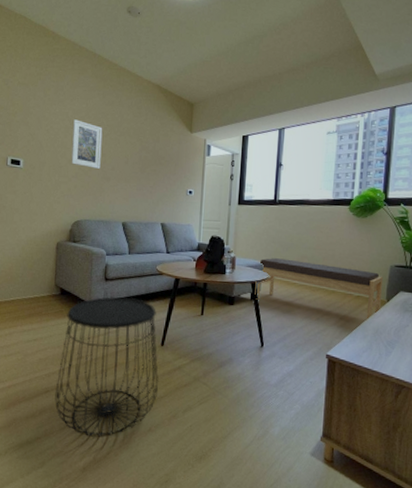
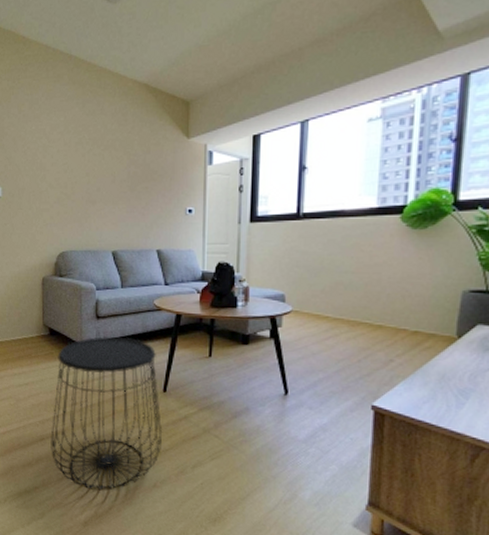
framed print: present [71,119,103,169] -> none [52,136,84,191]
bench: present [255,258,384,321] -> none [275,286,453,363]

